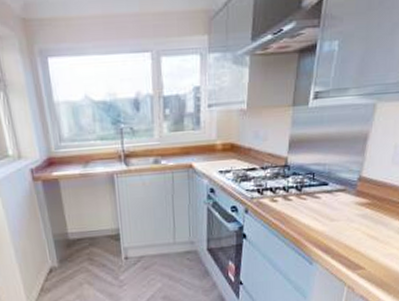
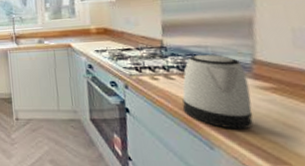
kettle: none [294,172,351,245] -> present [182,54,253,130]

